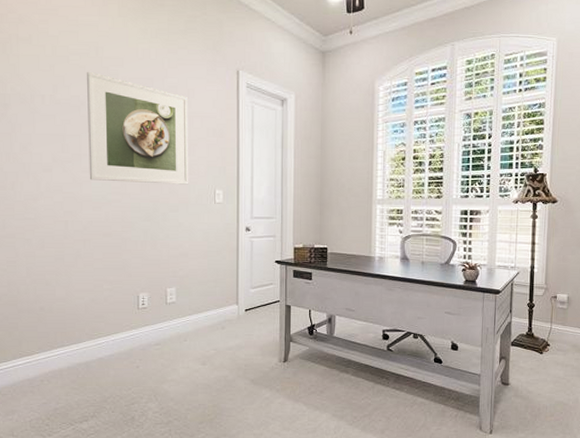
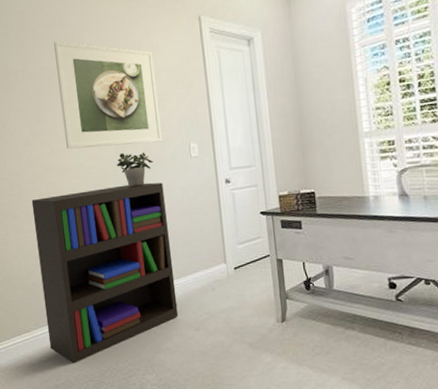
bookshelf: none [47,221,187,388] -> present [31,182,179,364]
potted plant: none [140,191,177,224] -> present [117,152,153,187]

